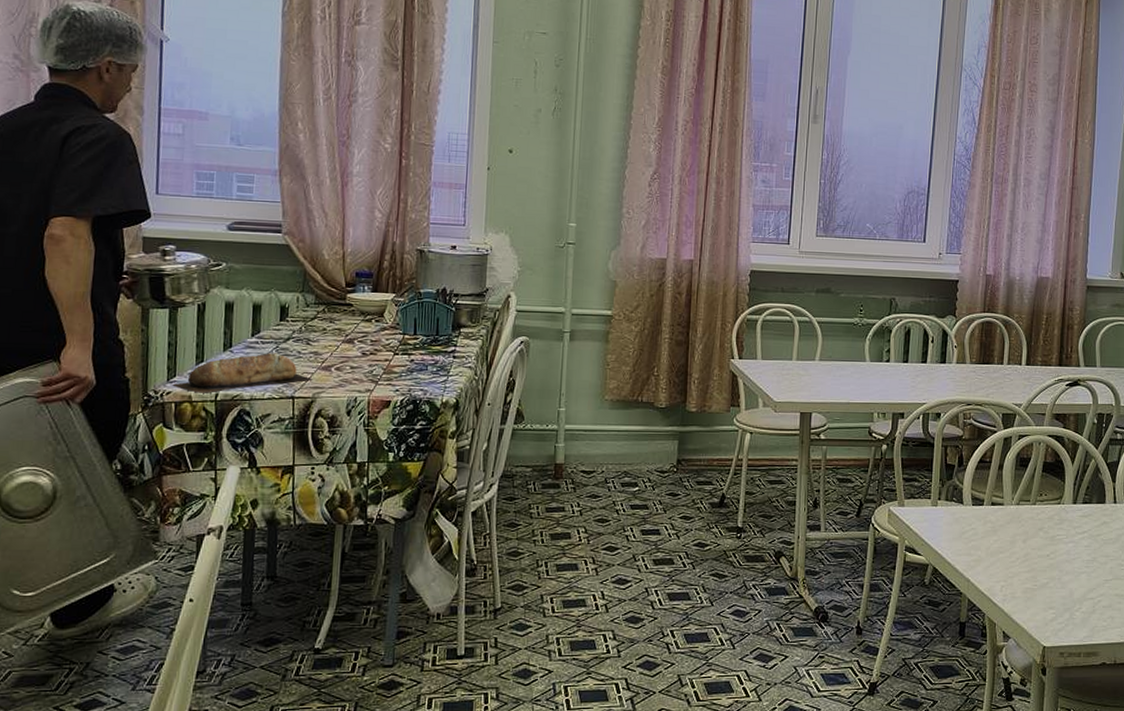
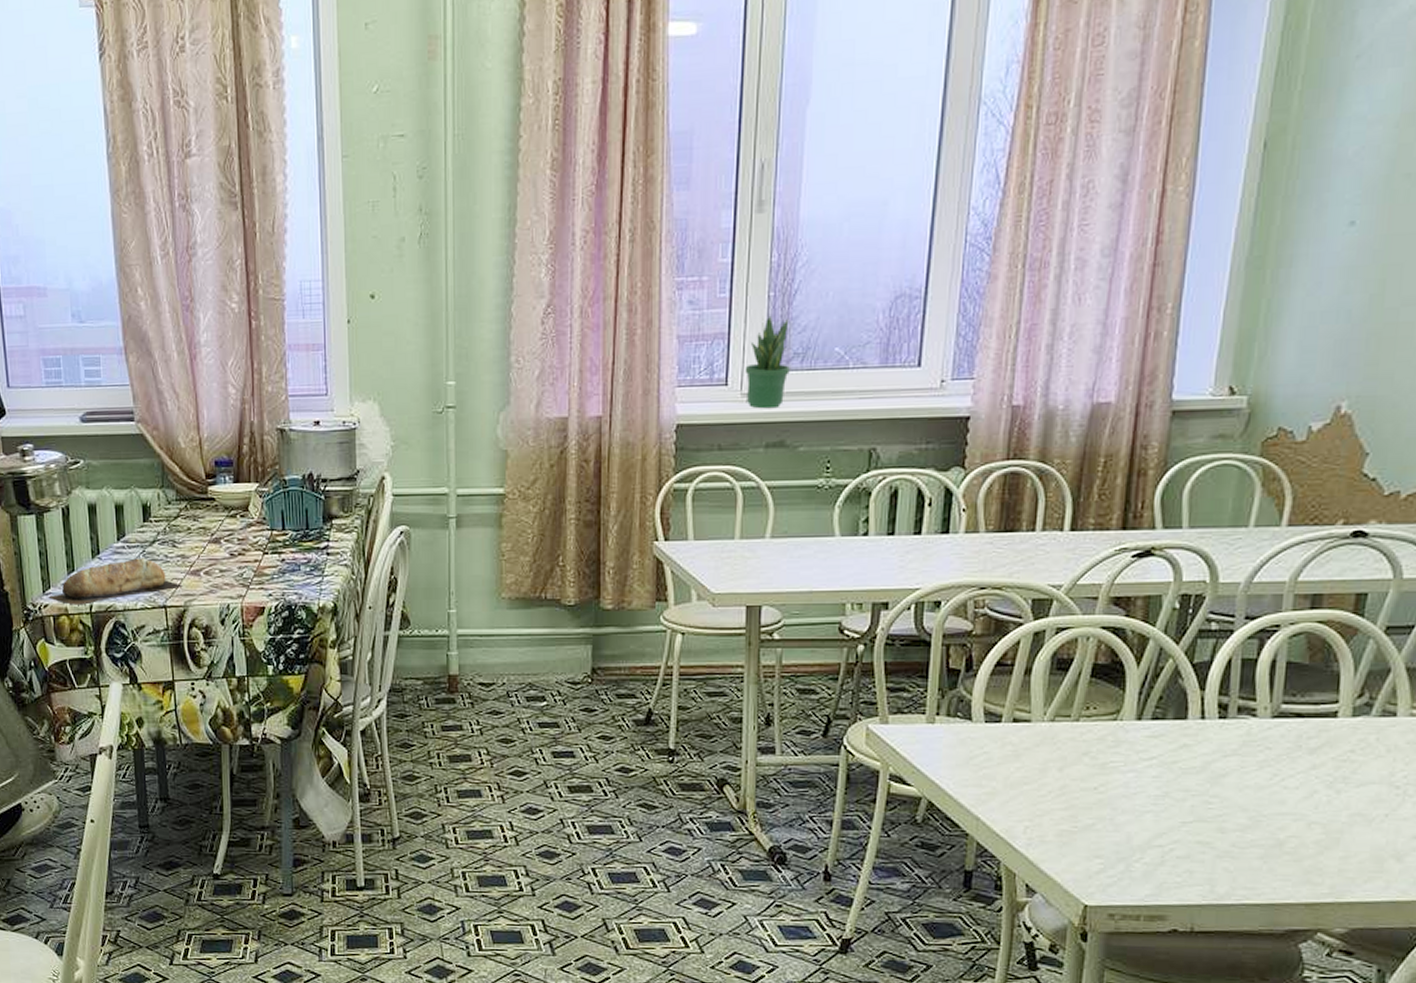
planter: none [803,196,835,264] -> present [746,315,790,409]

